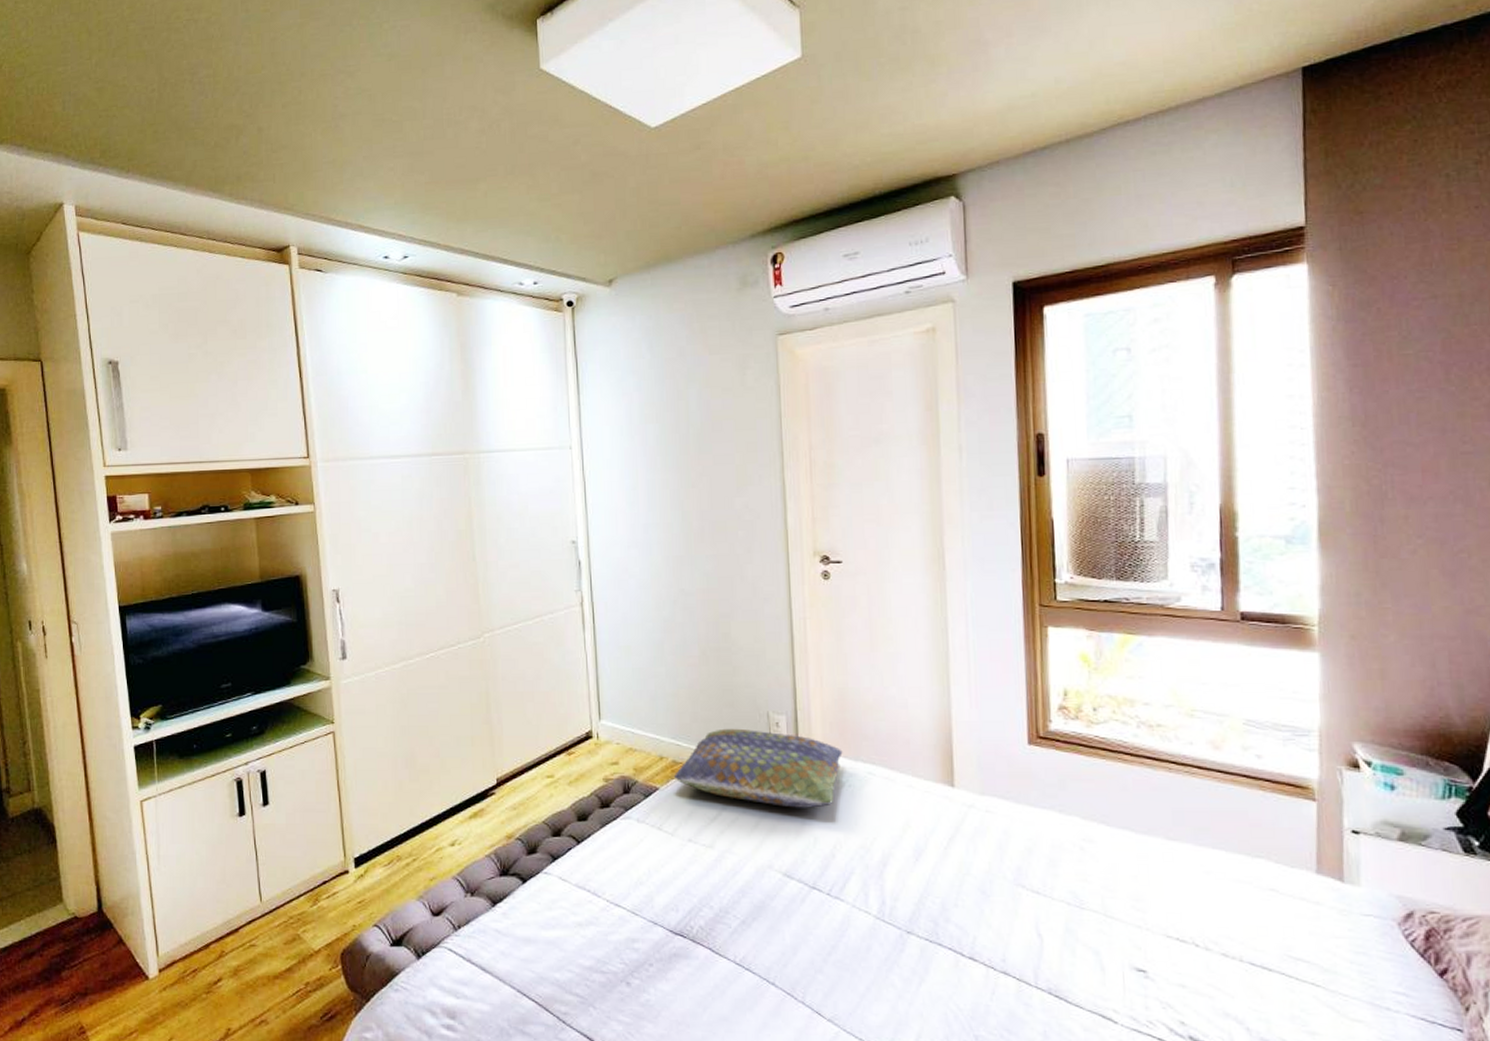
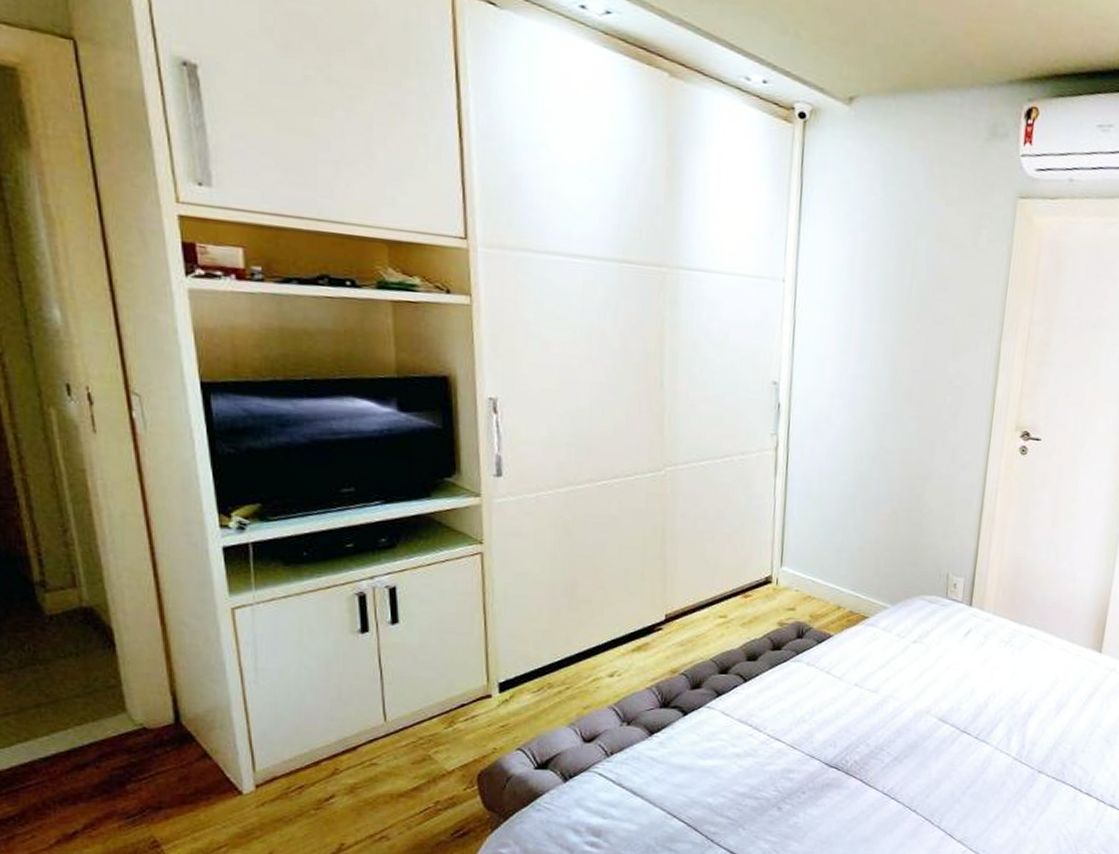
cushion: present [675,728,843,808] -> none [849,585,1011,663]

